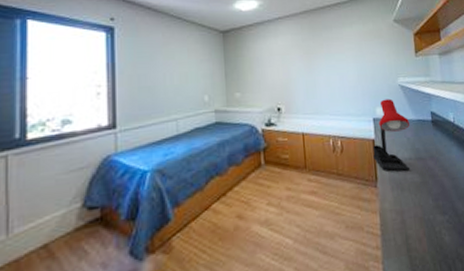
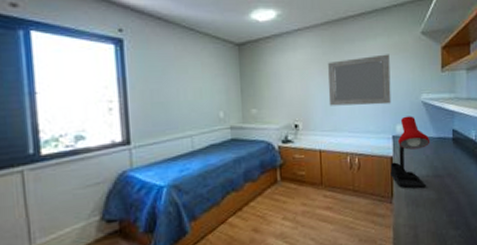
home mirror: none [308,40,370,90] -> present [328,54,391,106]

